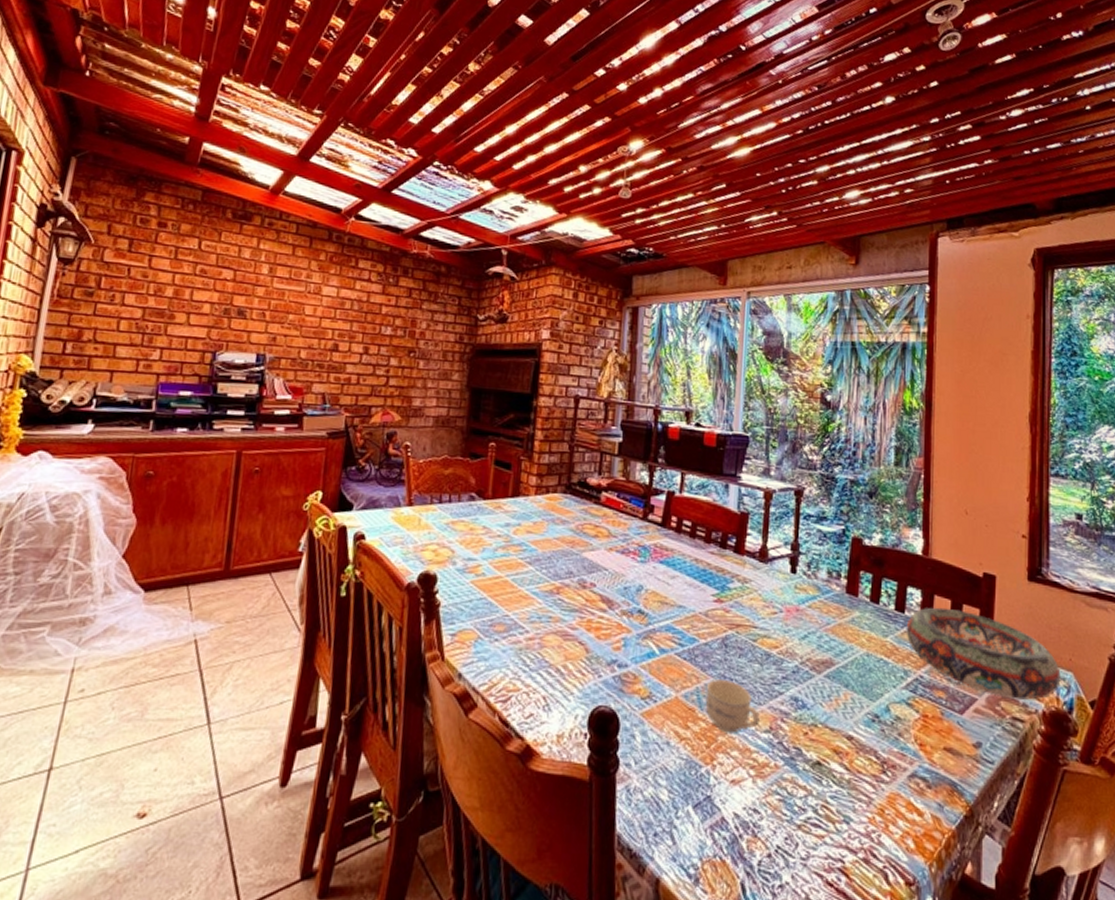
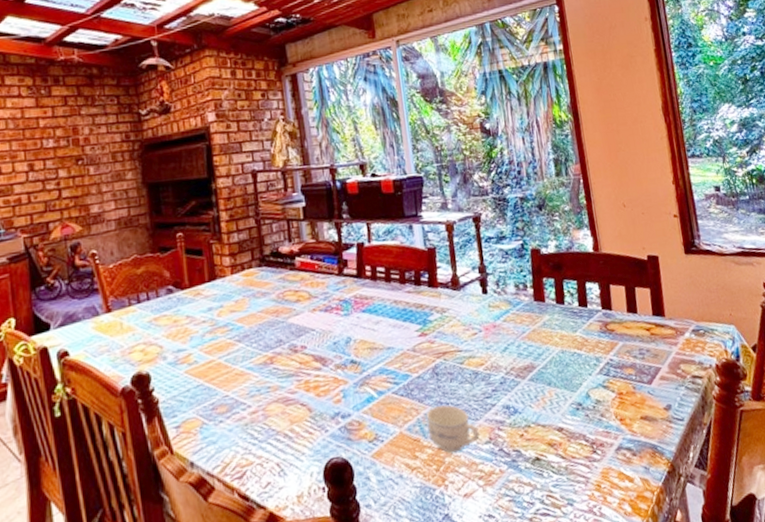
decorative bowl: present [906,607,1061,700] -> none [590,293,726,361]

